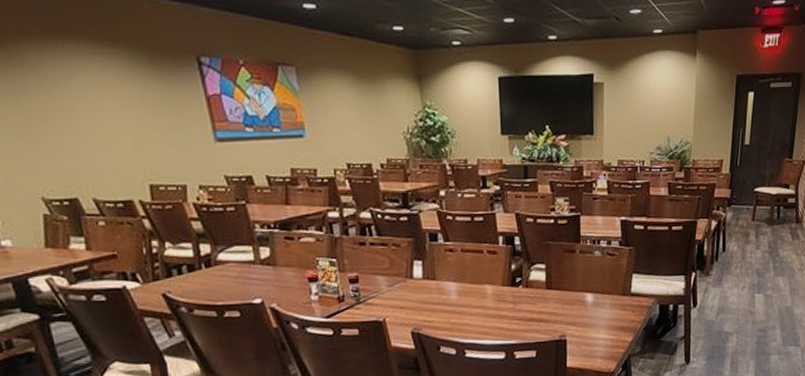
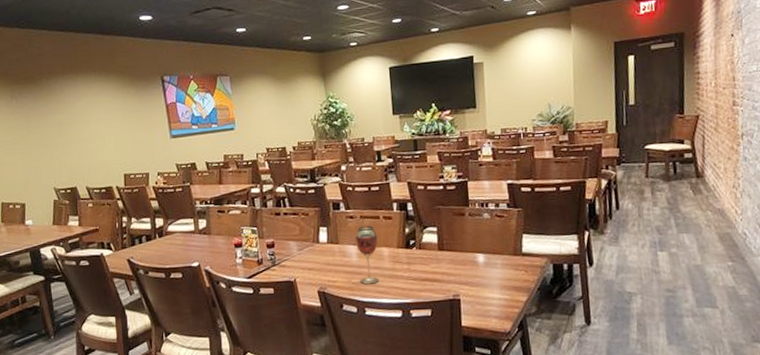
wineglass: none [455,260,481,325] -> present [355,225,378,285]

